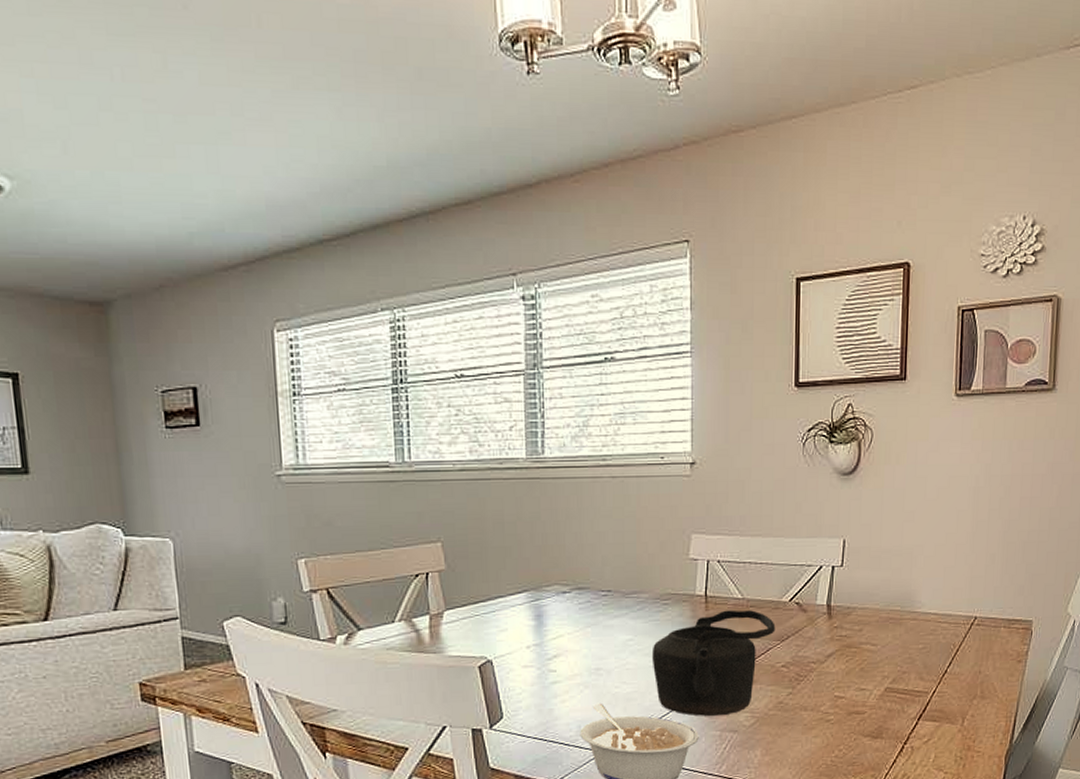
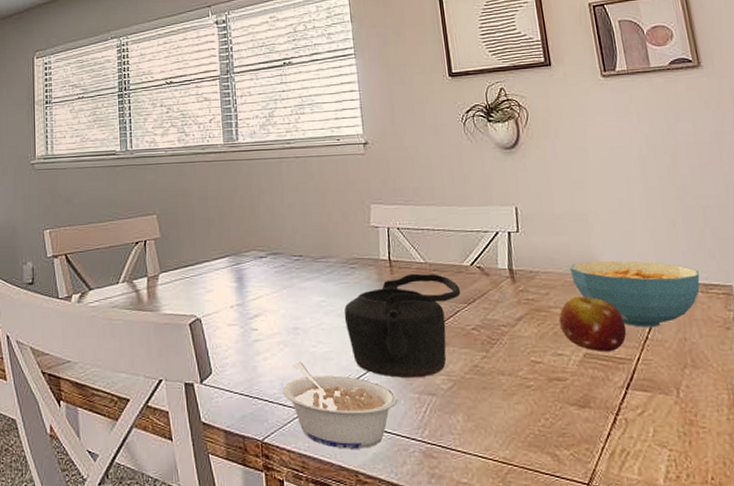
fruit: none [867,632,929,686] -> present [558,296,627,352]
cereal bowl: none [886,596,1005,662] -> present [569,260,700,327]

